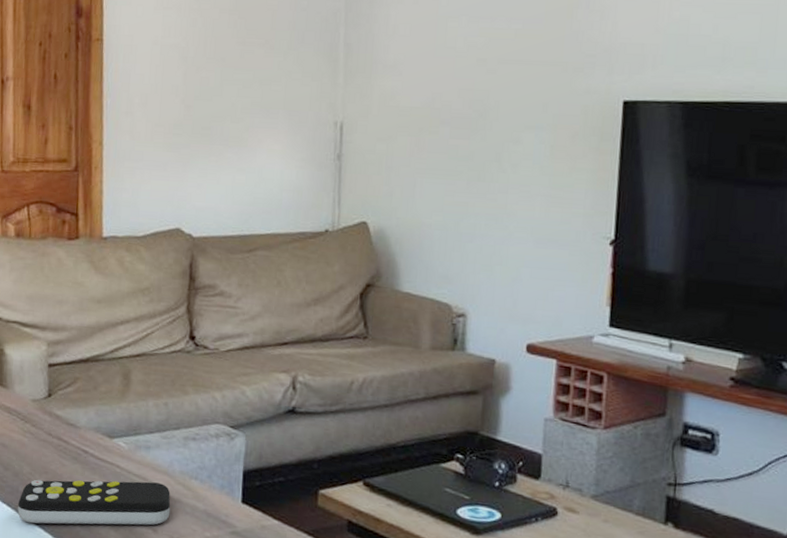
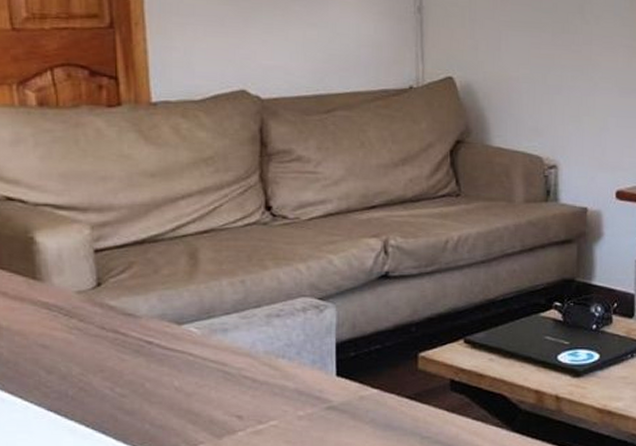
remote control: present [17,479,171,526] -> none [69,366,256,429]

